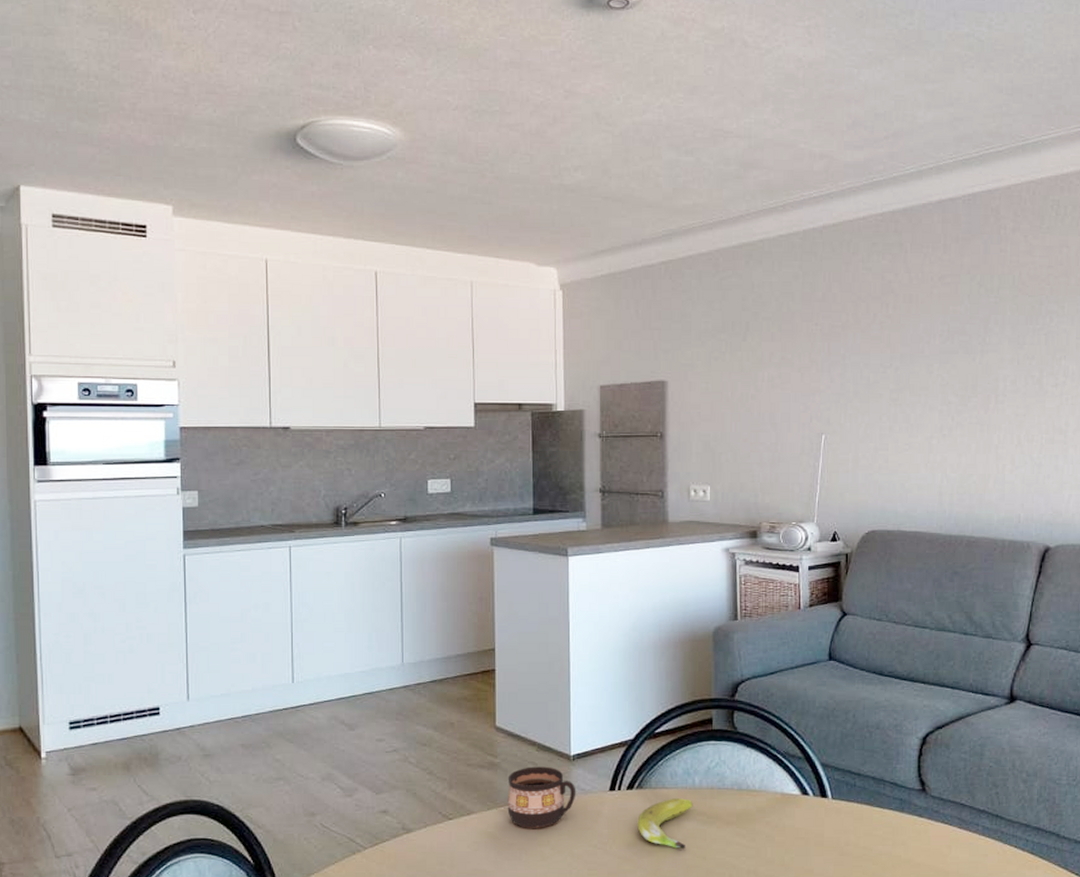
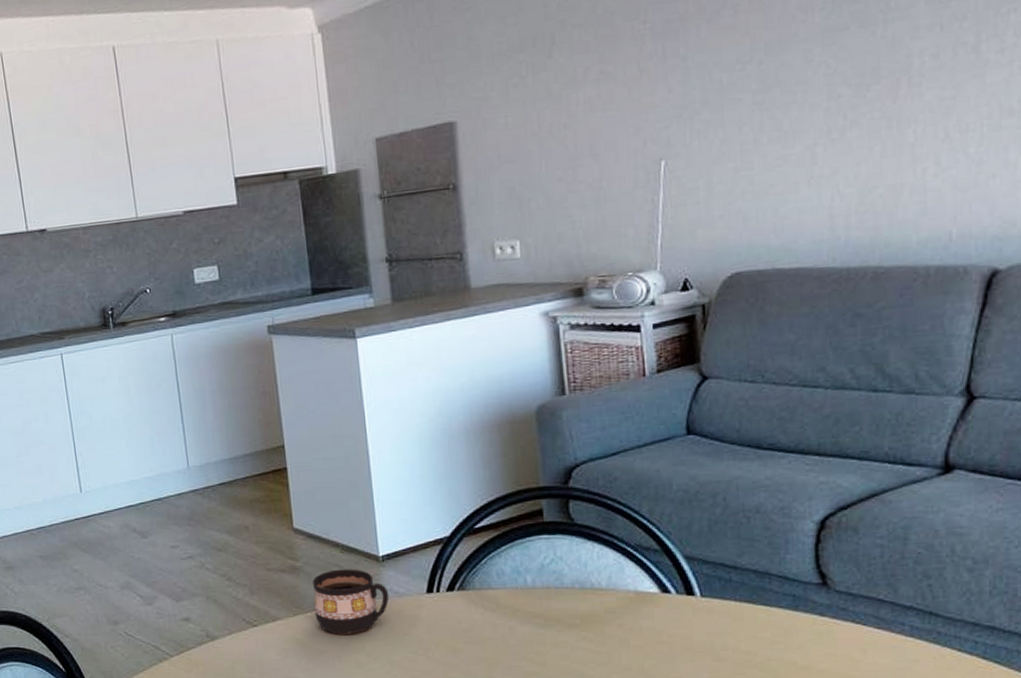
banana: present [637,798,693,850] -> none [462,600,527,656]

